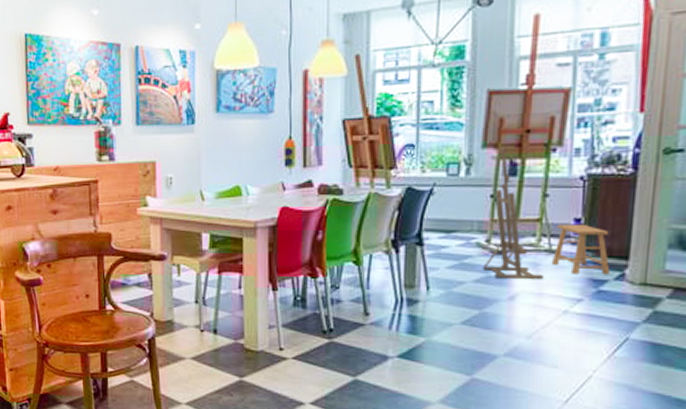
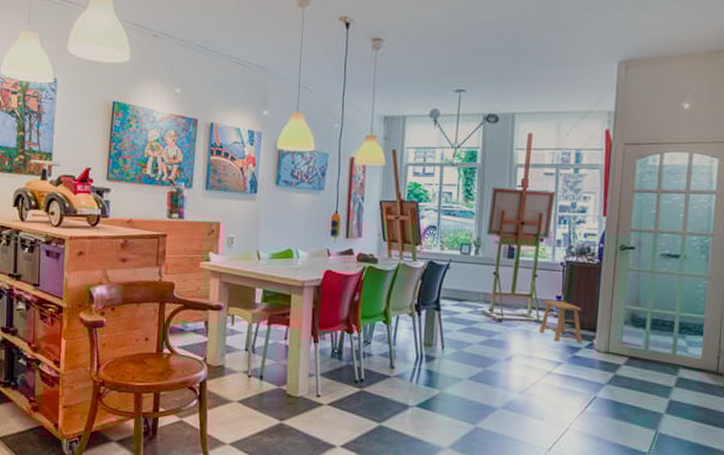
easel: present [483,147,543,279] -> none [486,234,533,344]

